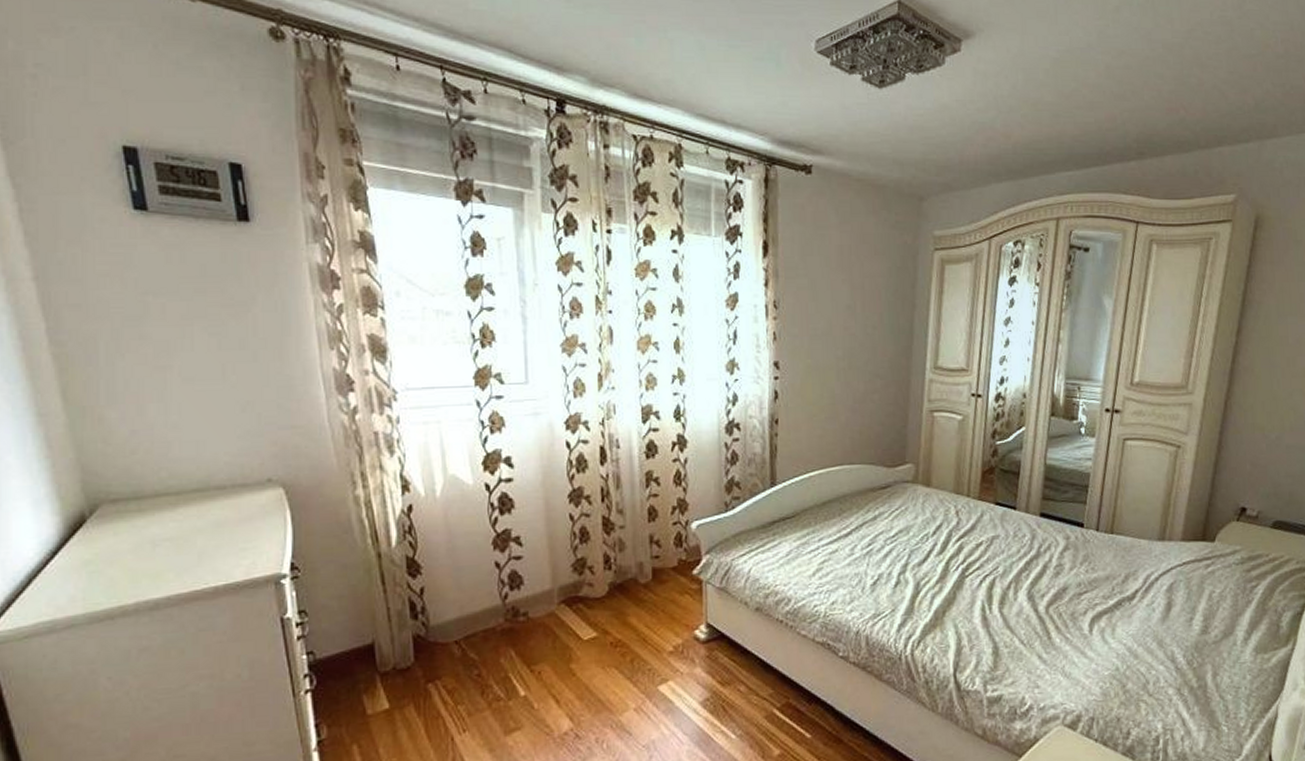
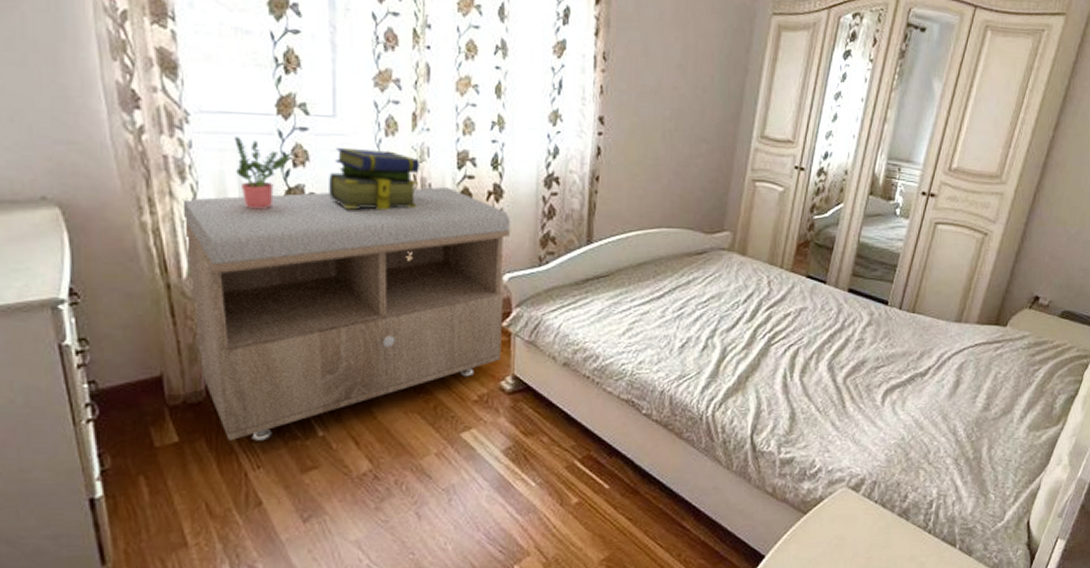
storage bench: none [390,442,695,706] -> present [180,187,510,442]
potted plant: none [437,410,490,476] -> present [234,137,293,210]
stack of books: none [523,411,607,470] -> present [329,147,420,211]

